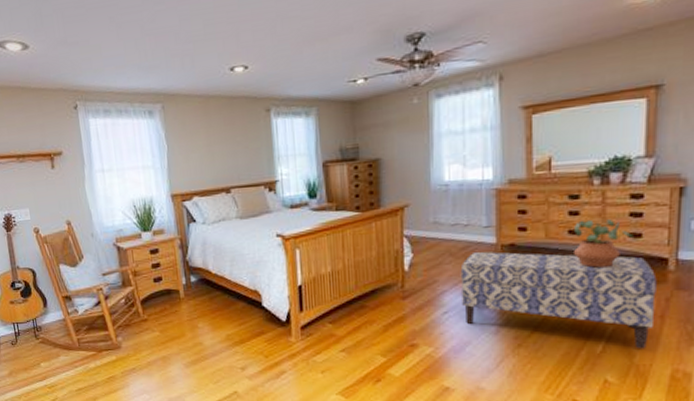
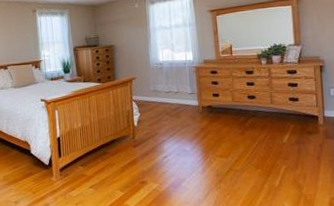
bench: present [460,251,657,349] -> none [174,111,314,183]
potted plant: present [572,219,635,268] -> none [252,88,294,123]

